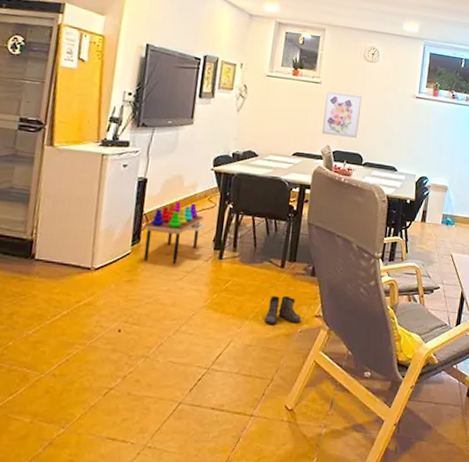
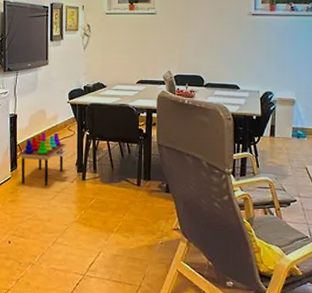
boots: present [262,295,302,326] -> none [125,211,161,238]
wall art: present [321,92,361,138] -> none [161,20,197,61]

